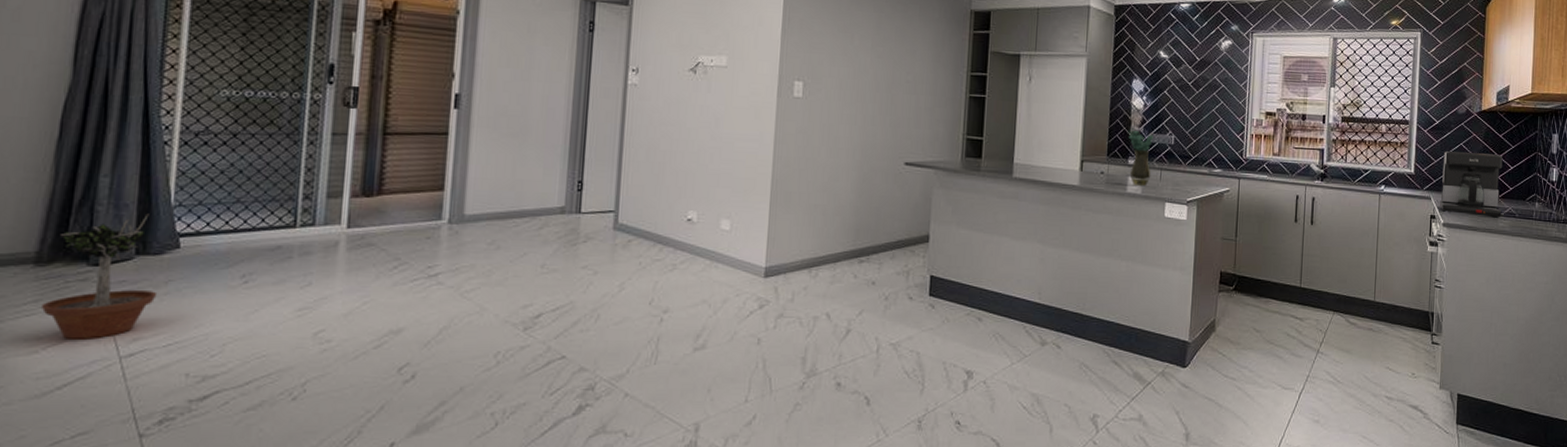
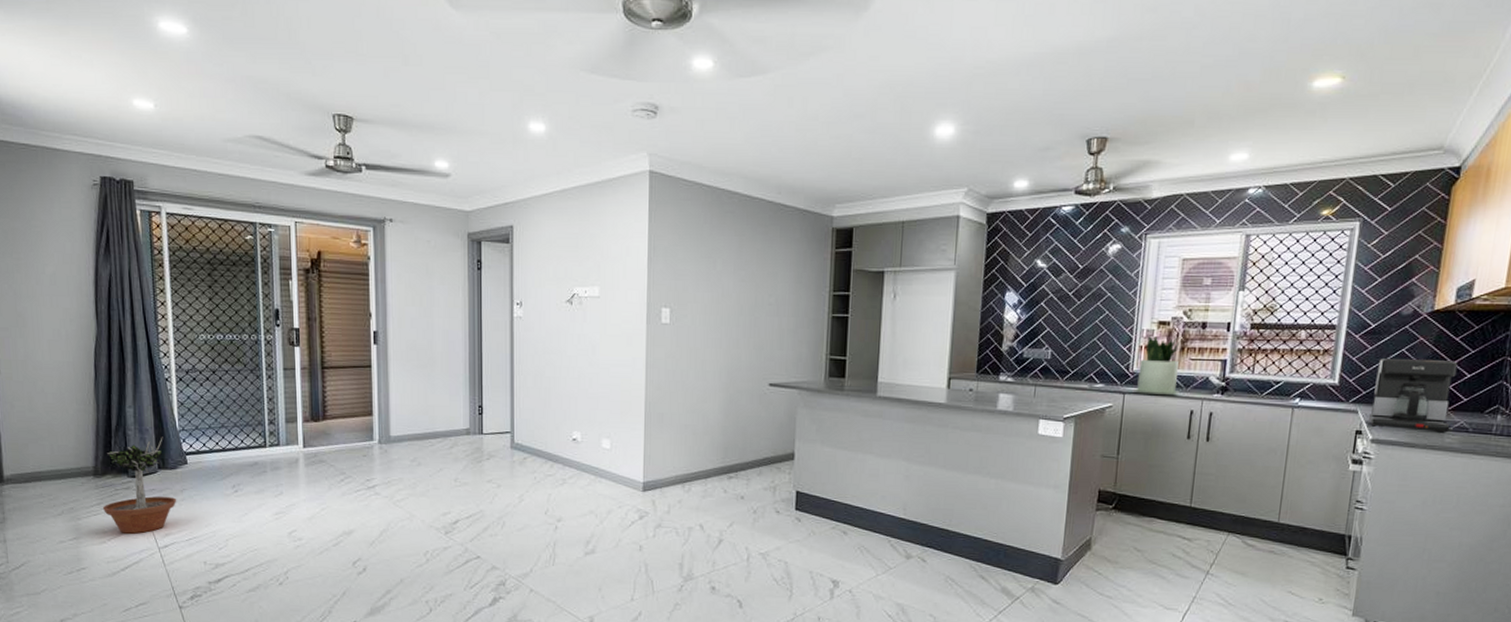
vase: present [1128,127,1154,187] -> none [999,342,1028,404]
planter: none [1246,124,1287,182] -> present [1133,335,1181,396]

